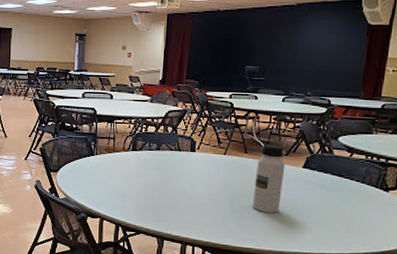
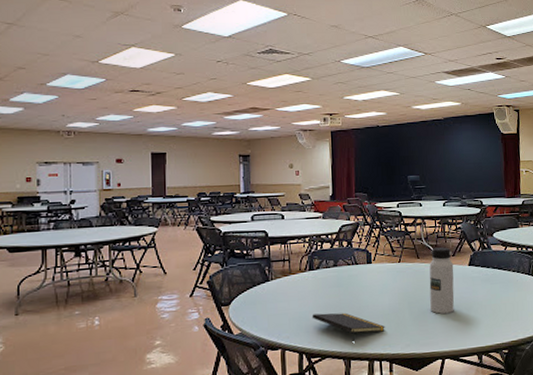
notepad: none [130,192,202,223] -> present [312,312,385,341]

